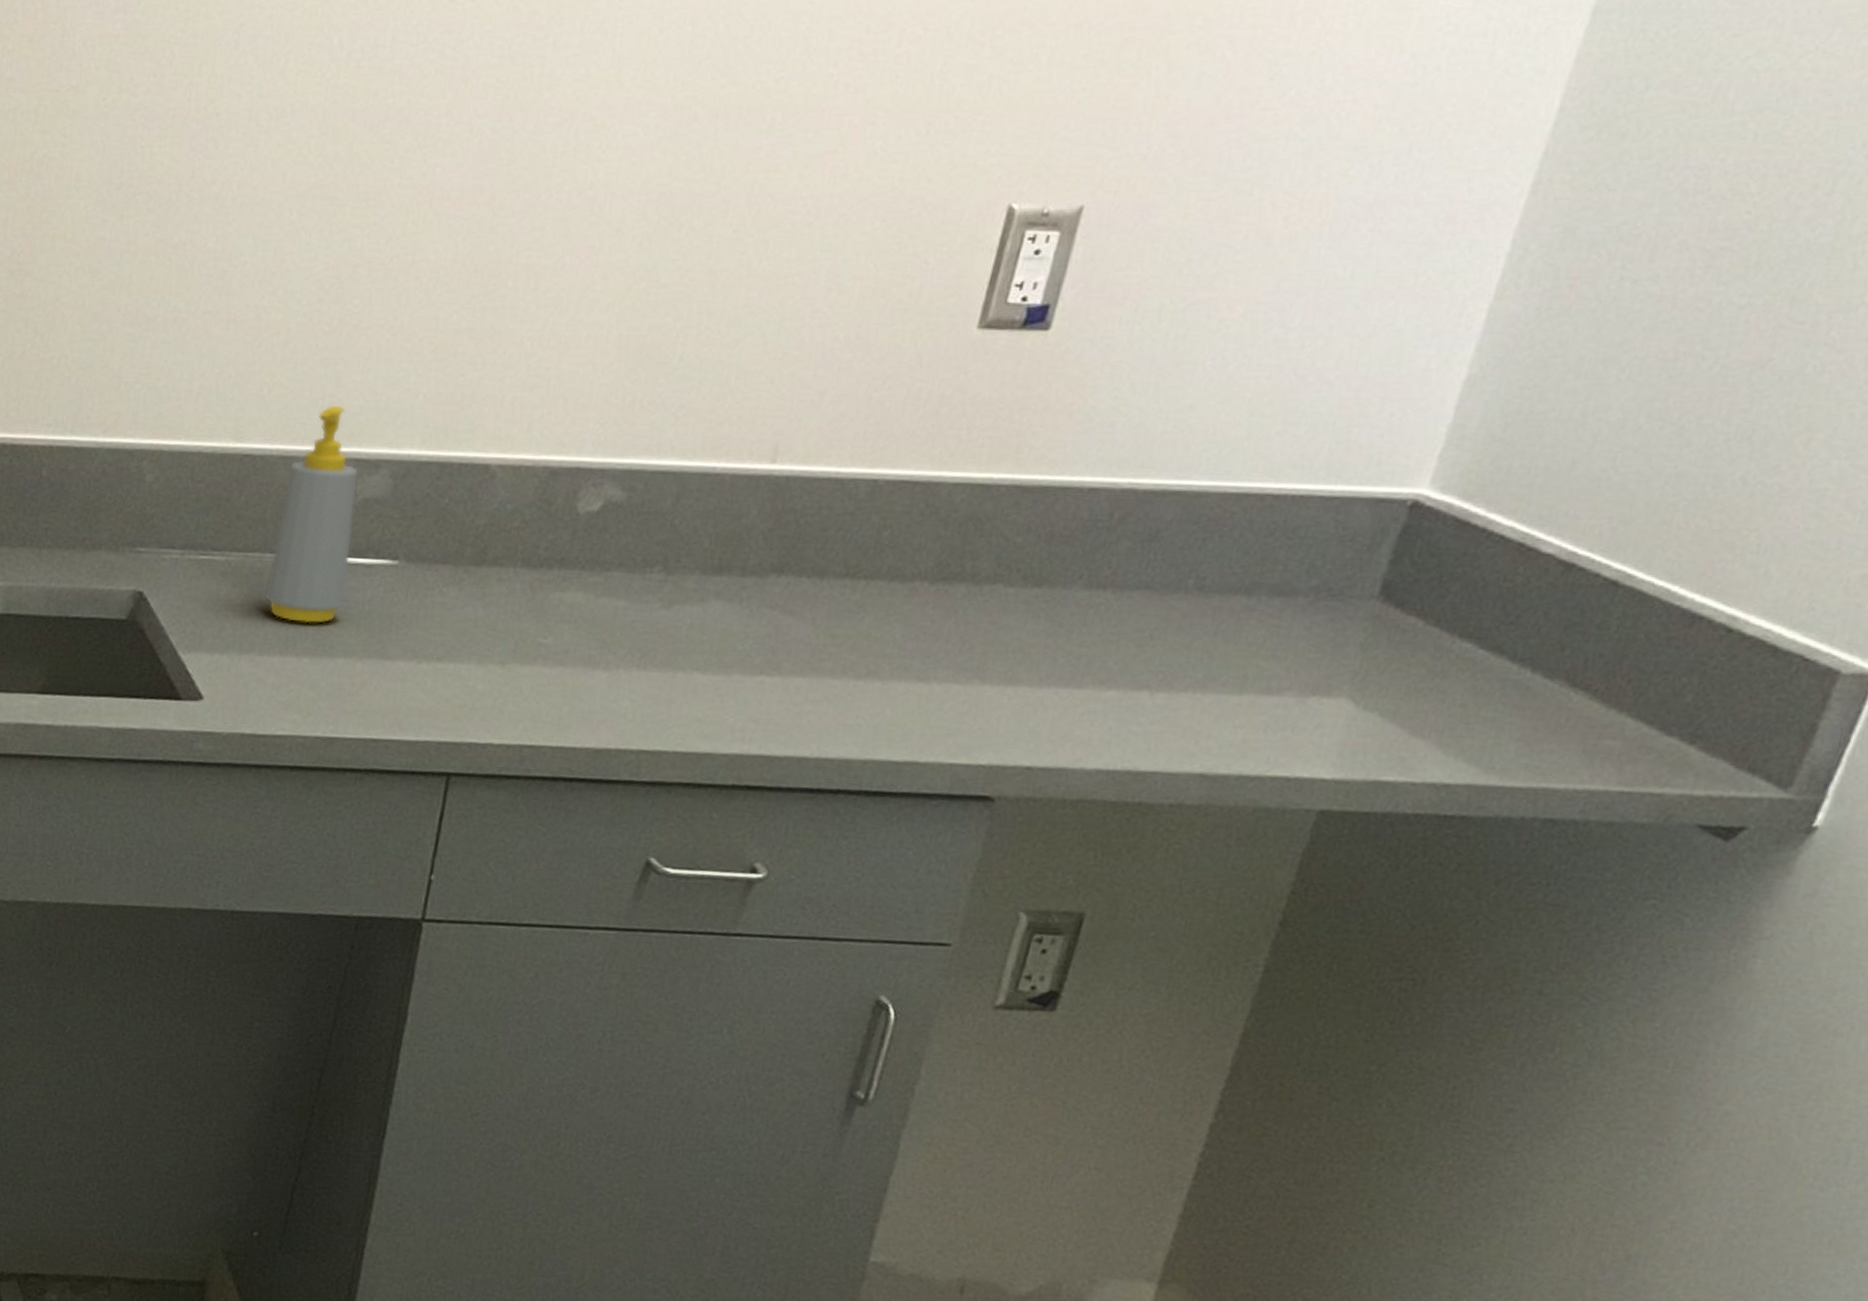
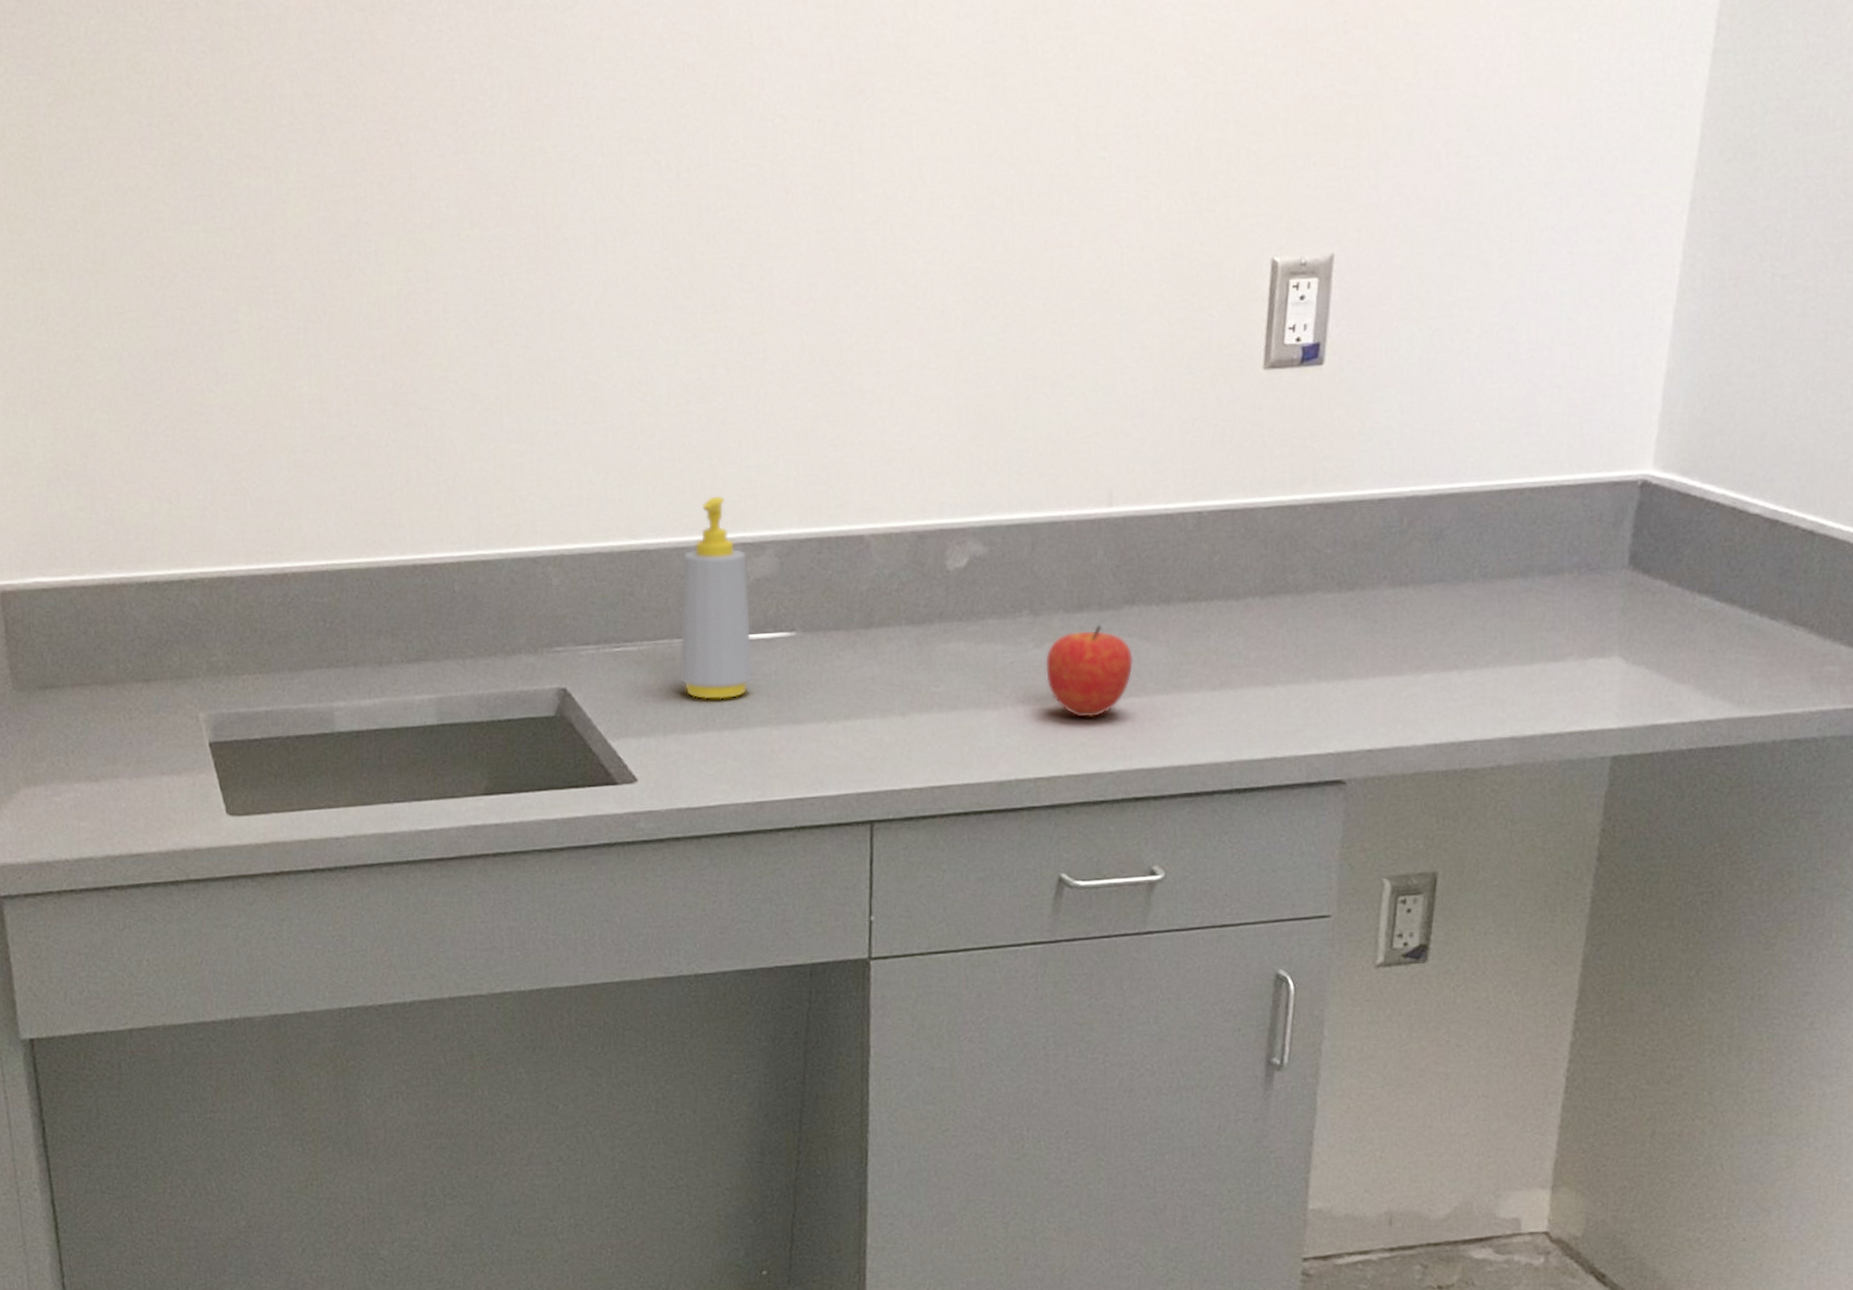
fruit: none [668,591,772,692] -> present [1046,624,1133,718]

